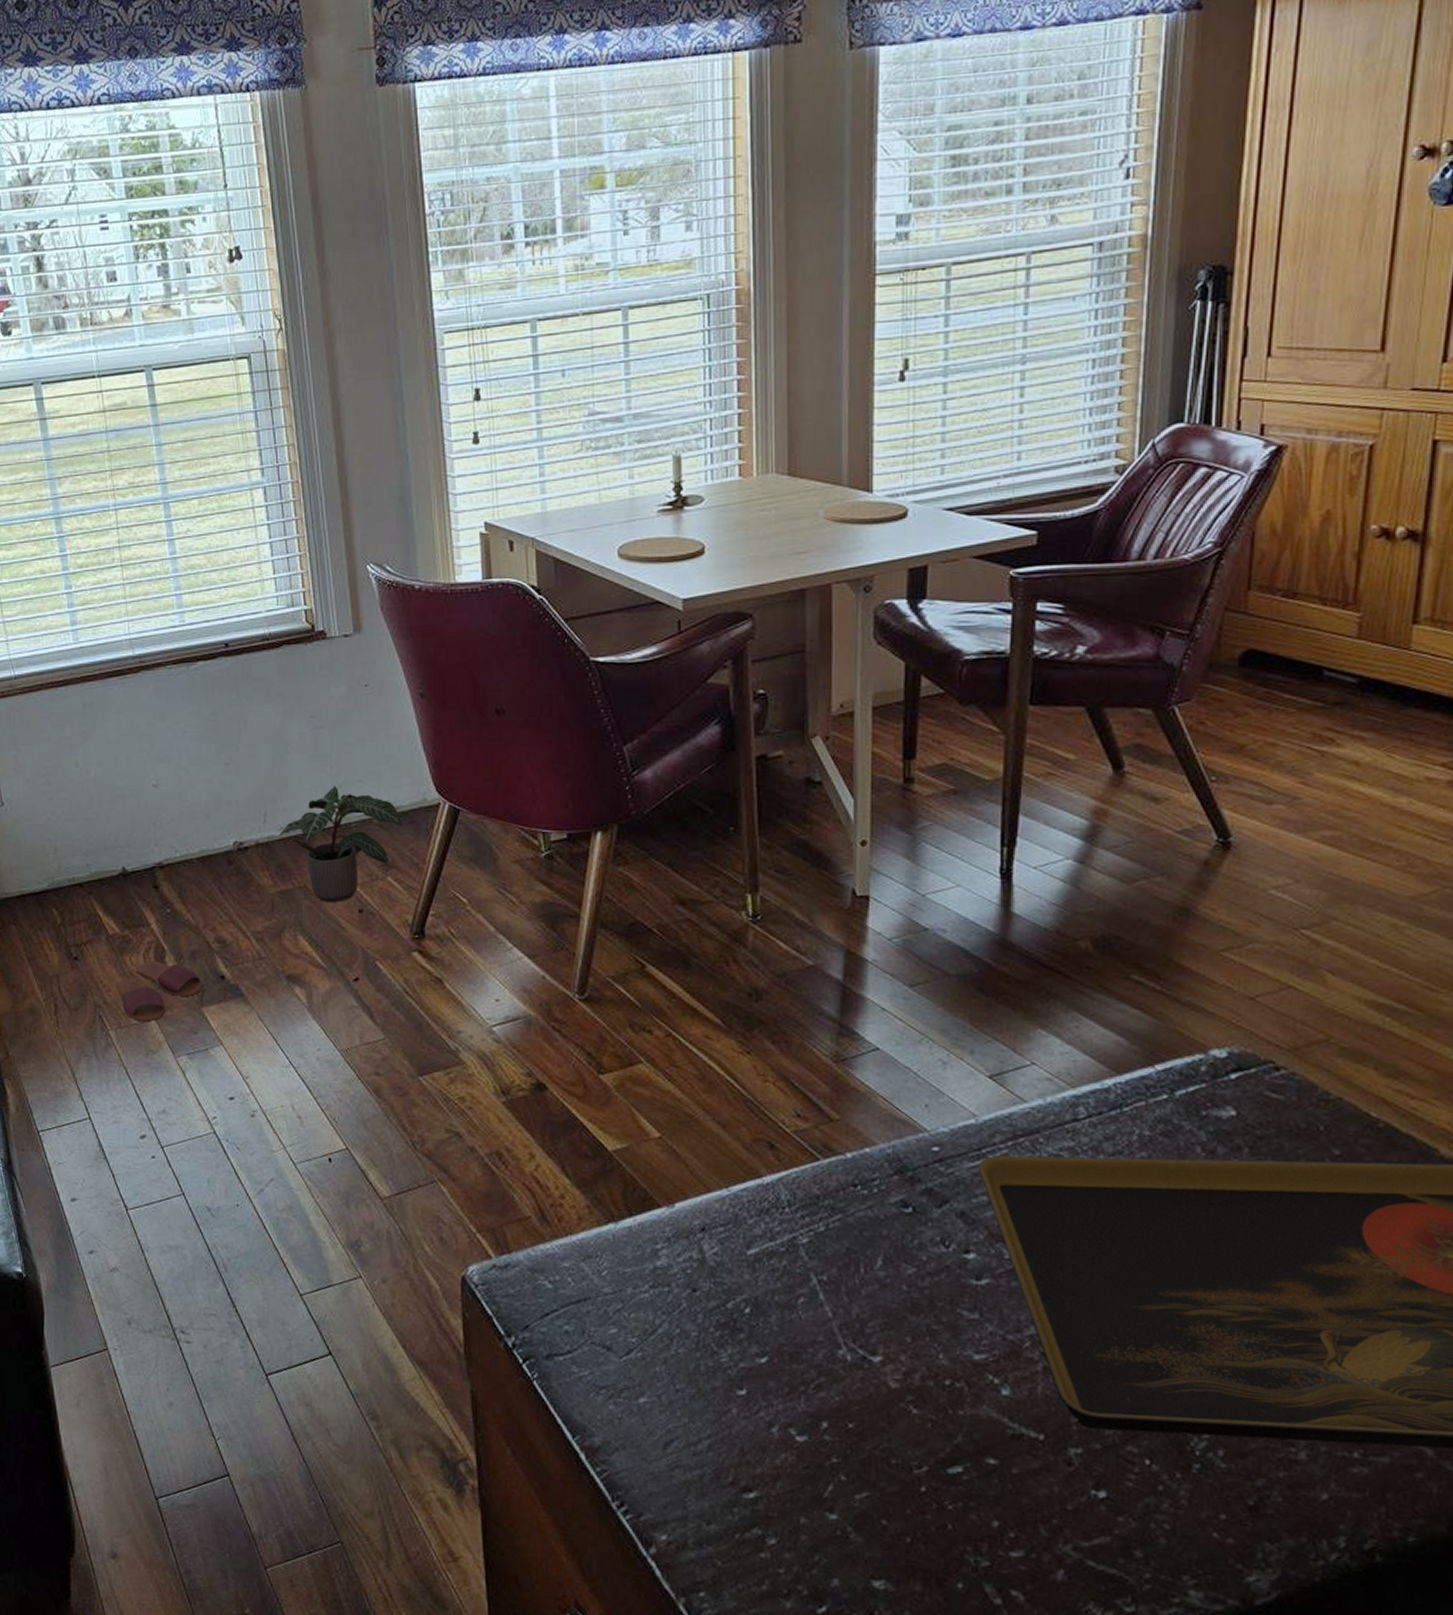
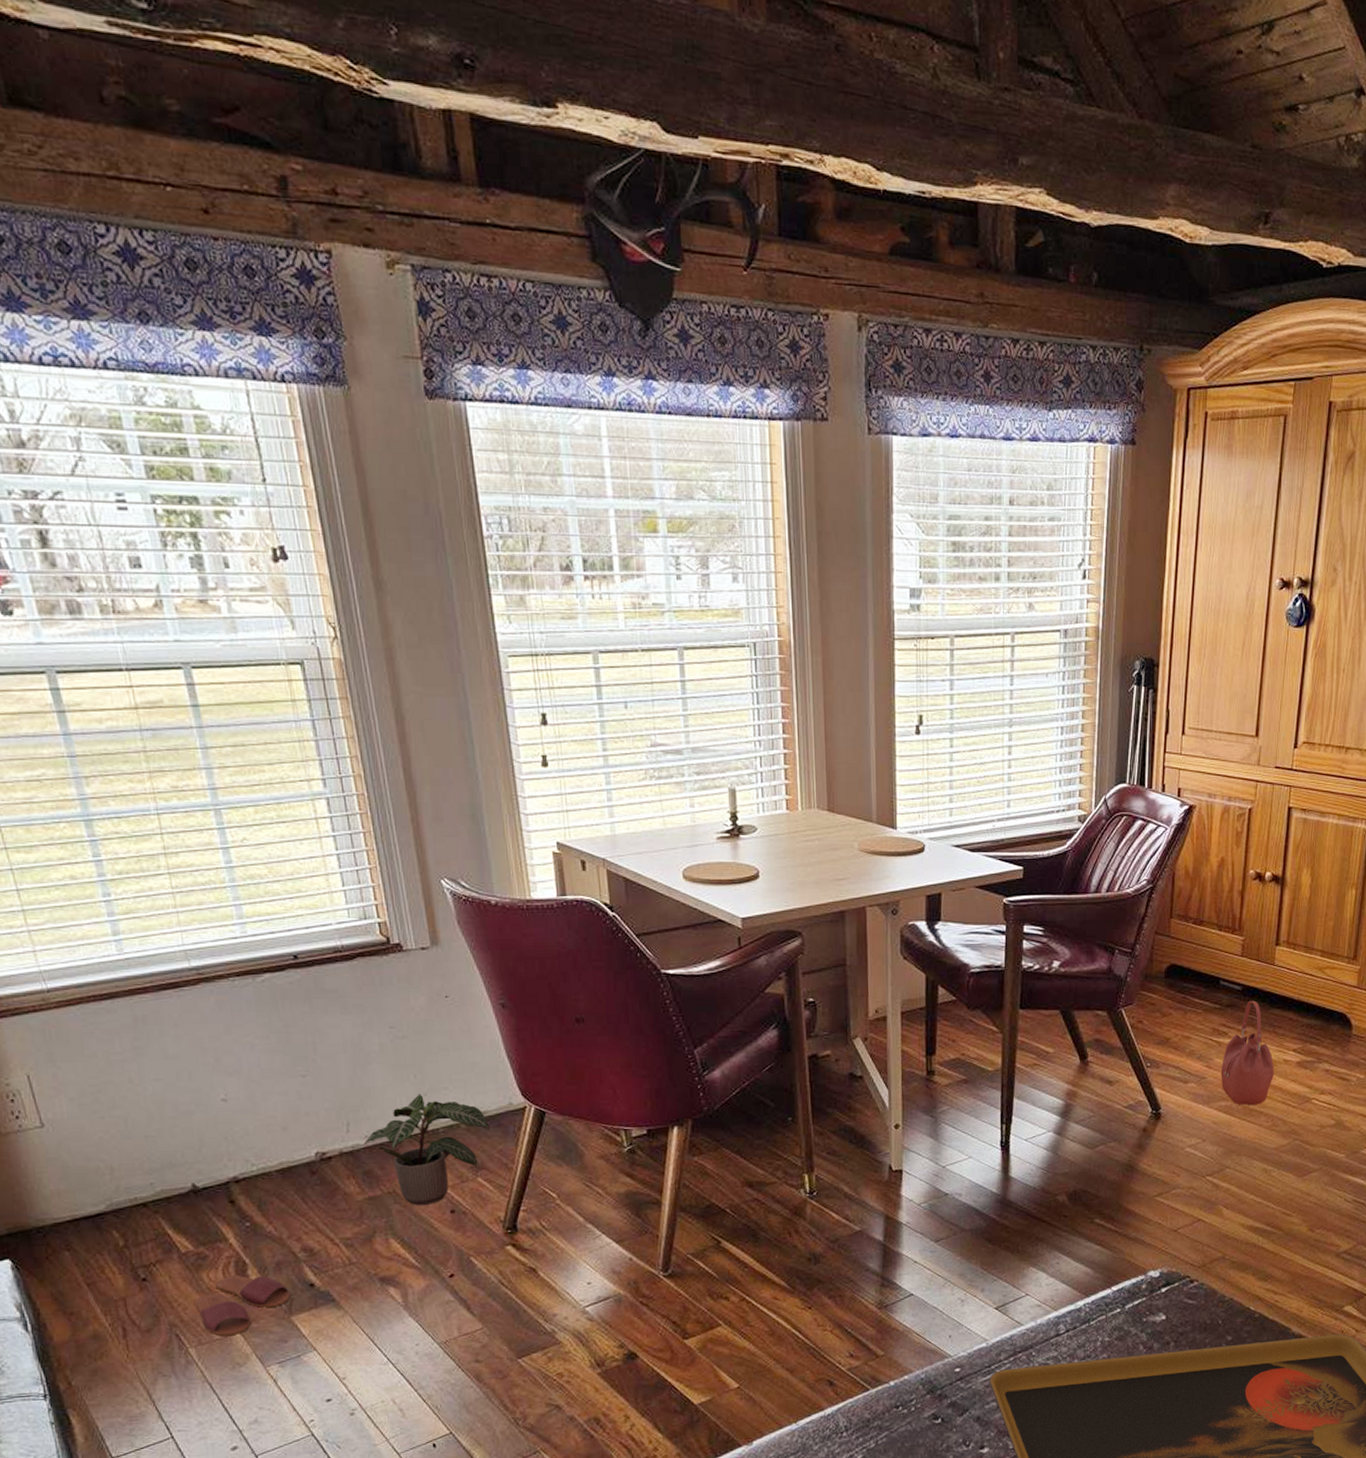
handbag: none [1324,697,1409,836] -> present [1220,1000,1274,1105]

